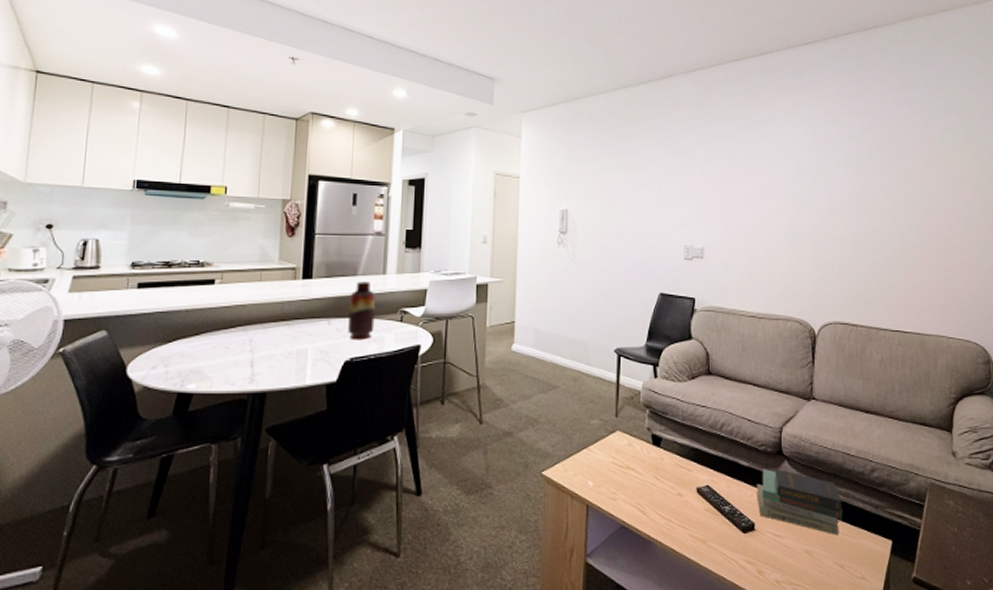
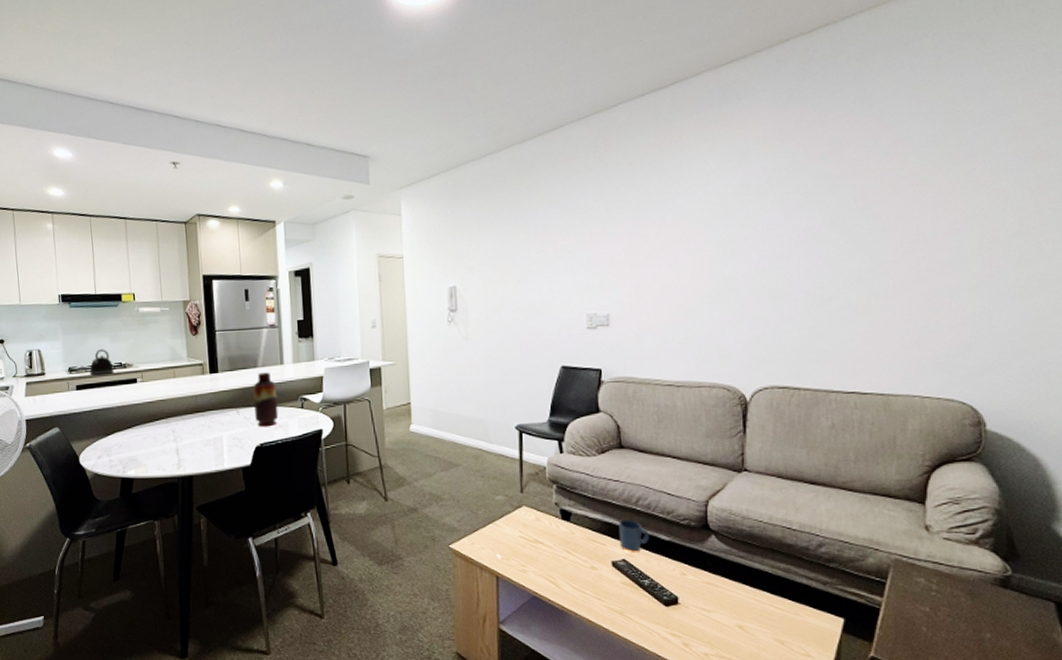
kettle: none [158,244,189,273] -> present [90,349,114,376]
mug: none [704,445,731,478] -> present [618,520,650,552]
books: present [757,469,843,536] -> none [679,543,783,612]

